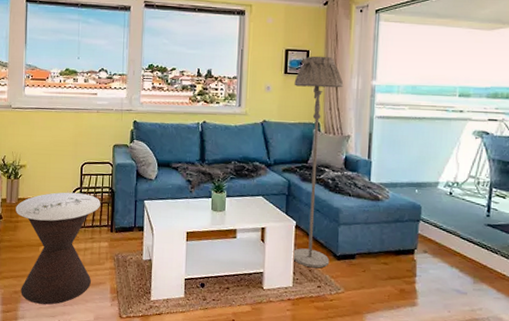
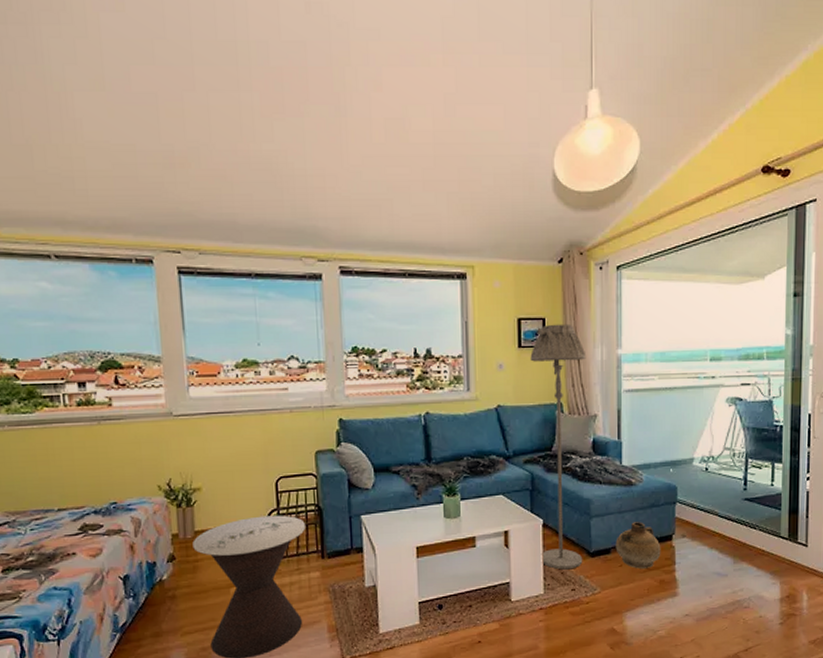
ceramic jug: none [360,233,403,278] -> present [615,522,661,570]

